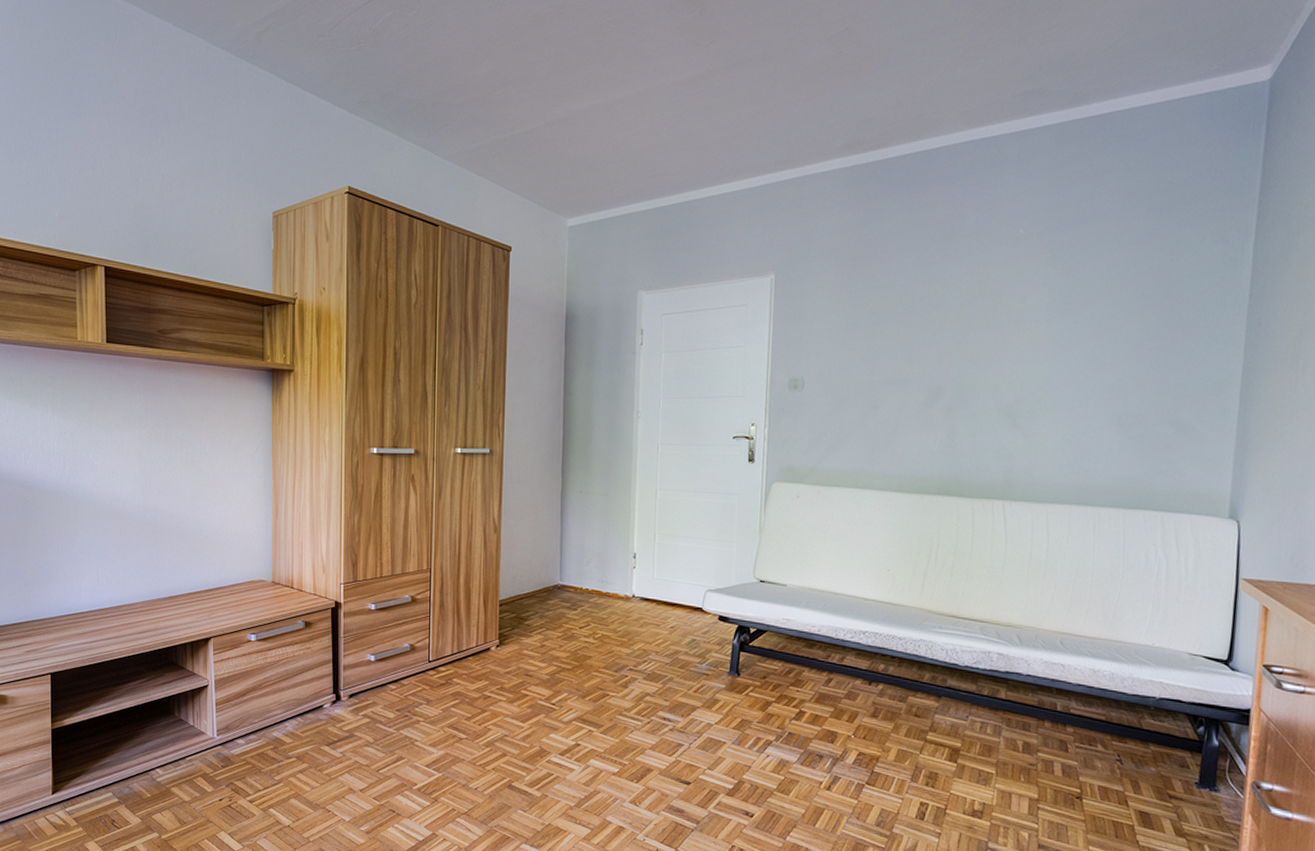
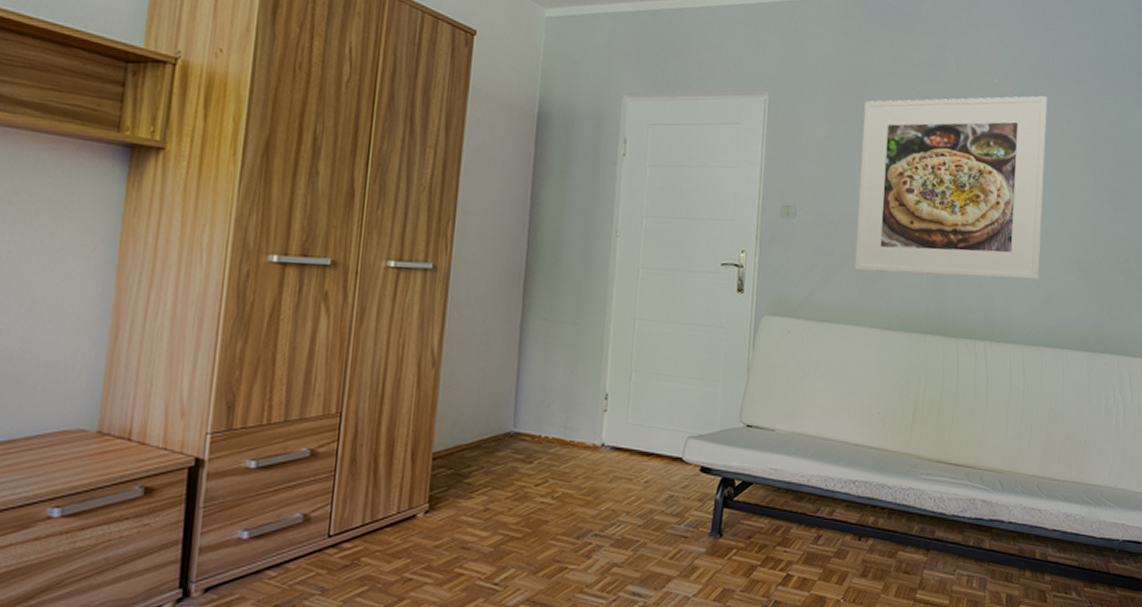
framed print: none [864,241,1084,437] -> present [855,96,1048,280]

